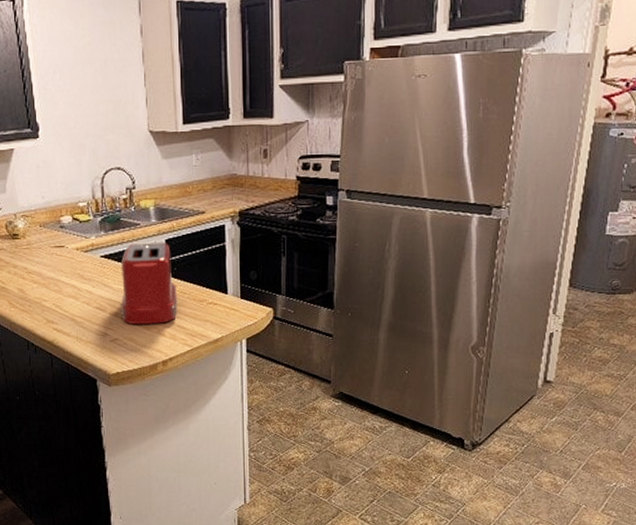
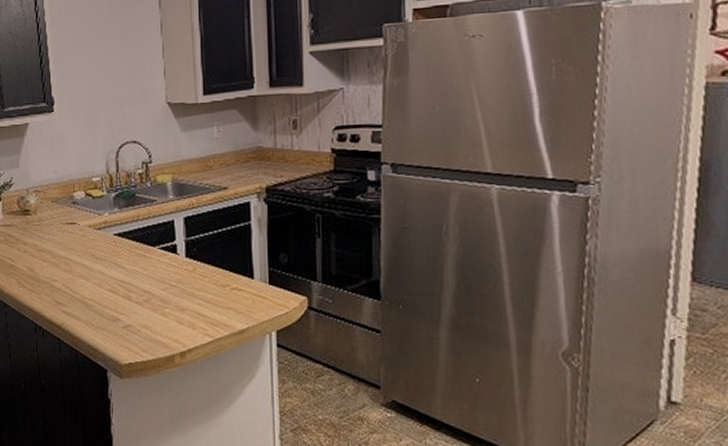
toaster: present [120,241,178,325] -> none [134,218,197,311]

